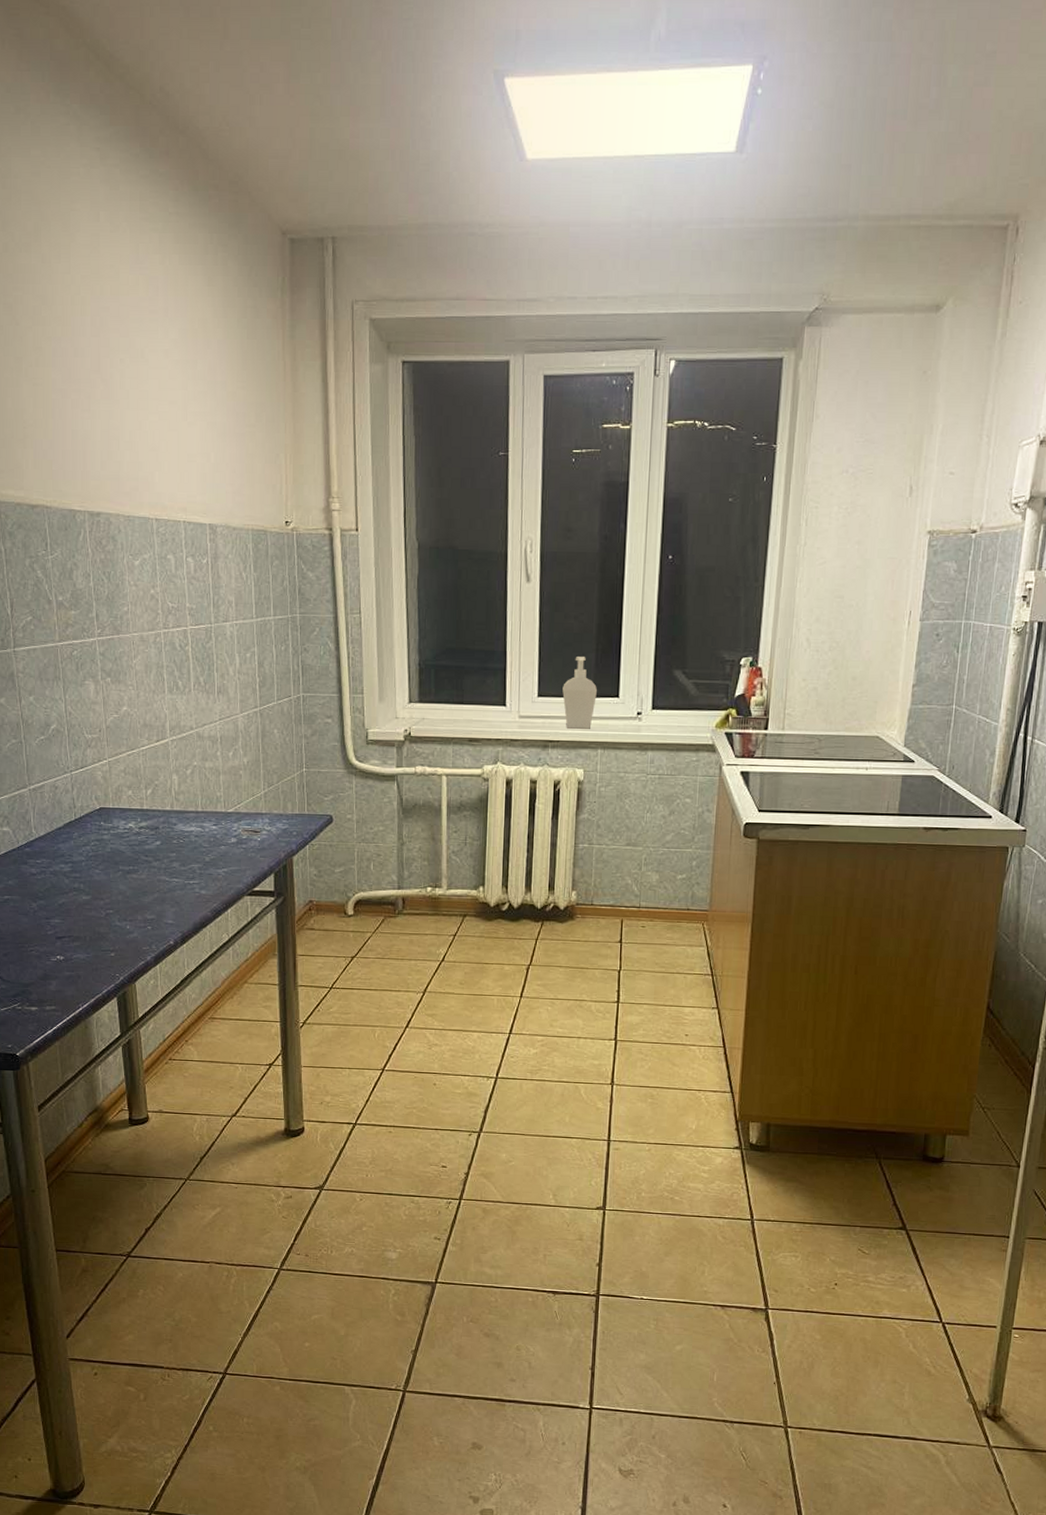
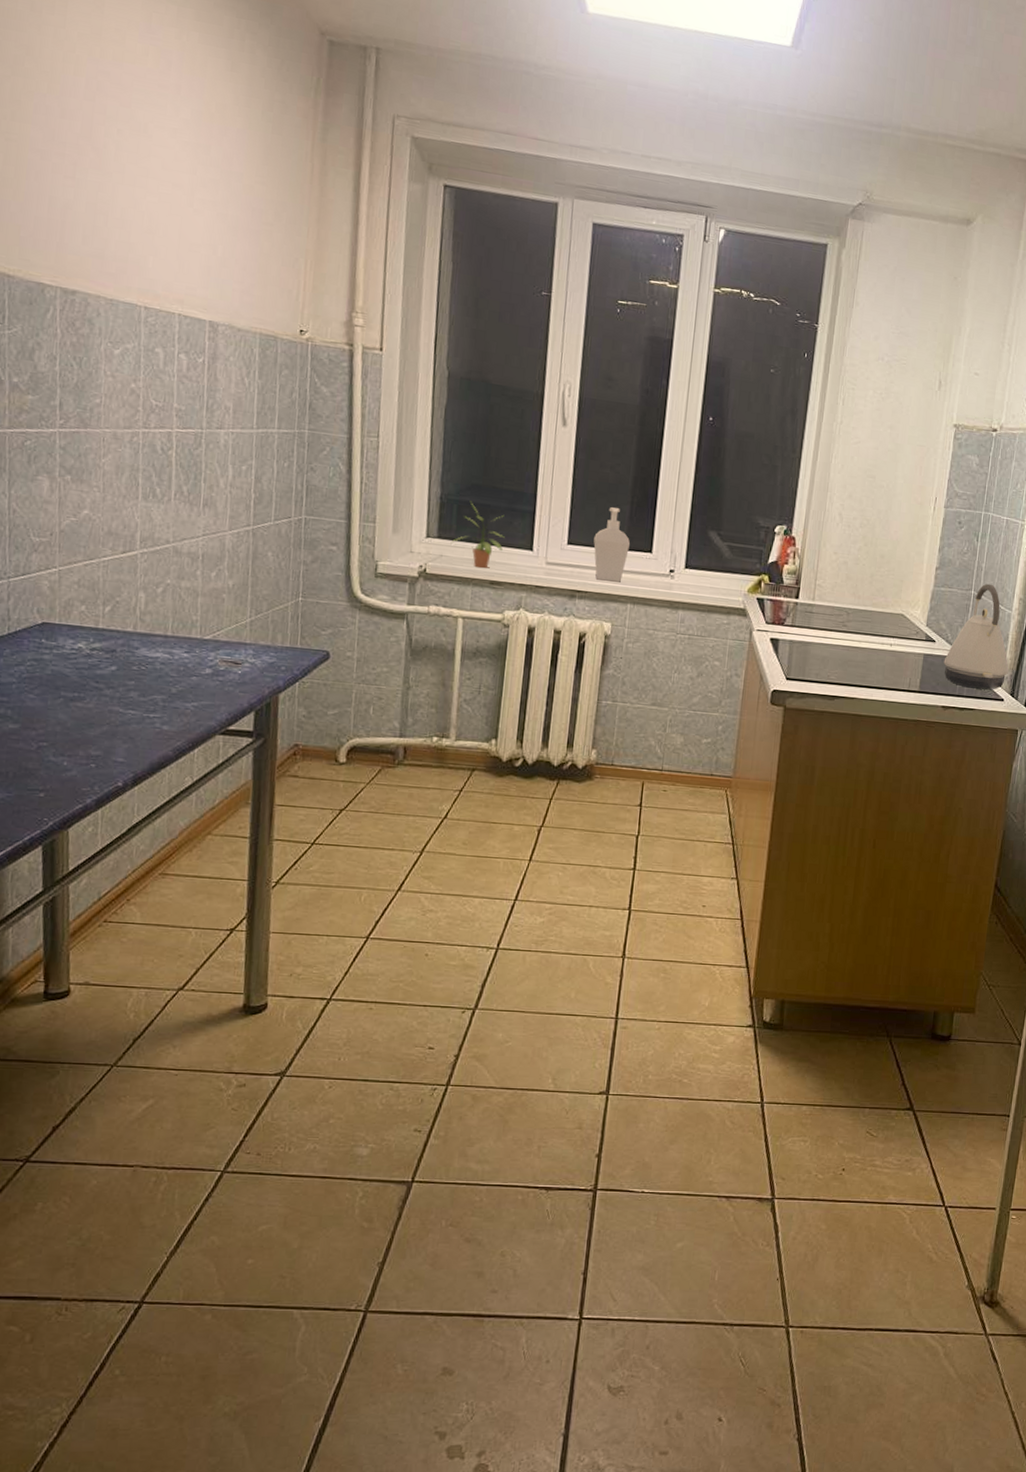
potted plant: none [431,664,480,728] -> present [450,501,505,569]
kettle: none [924,696,998,808] -> present [943,583,1010,690]

